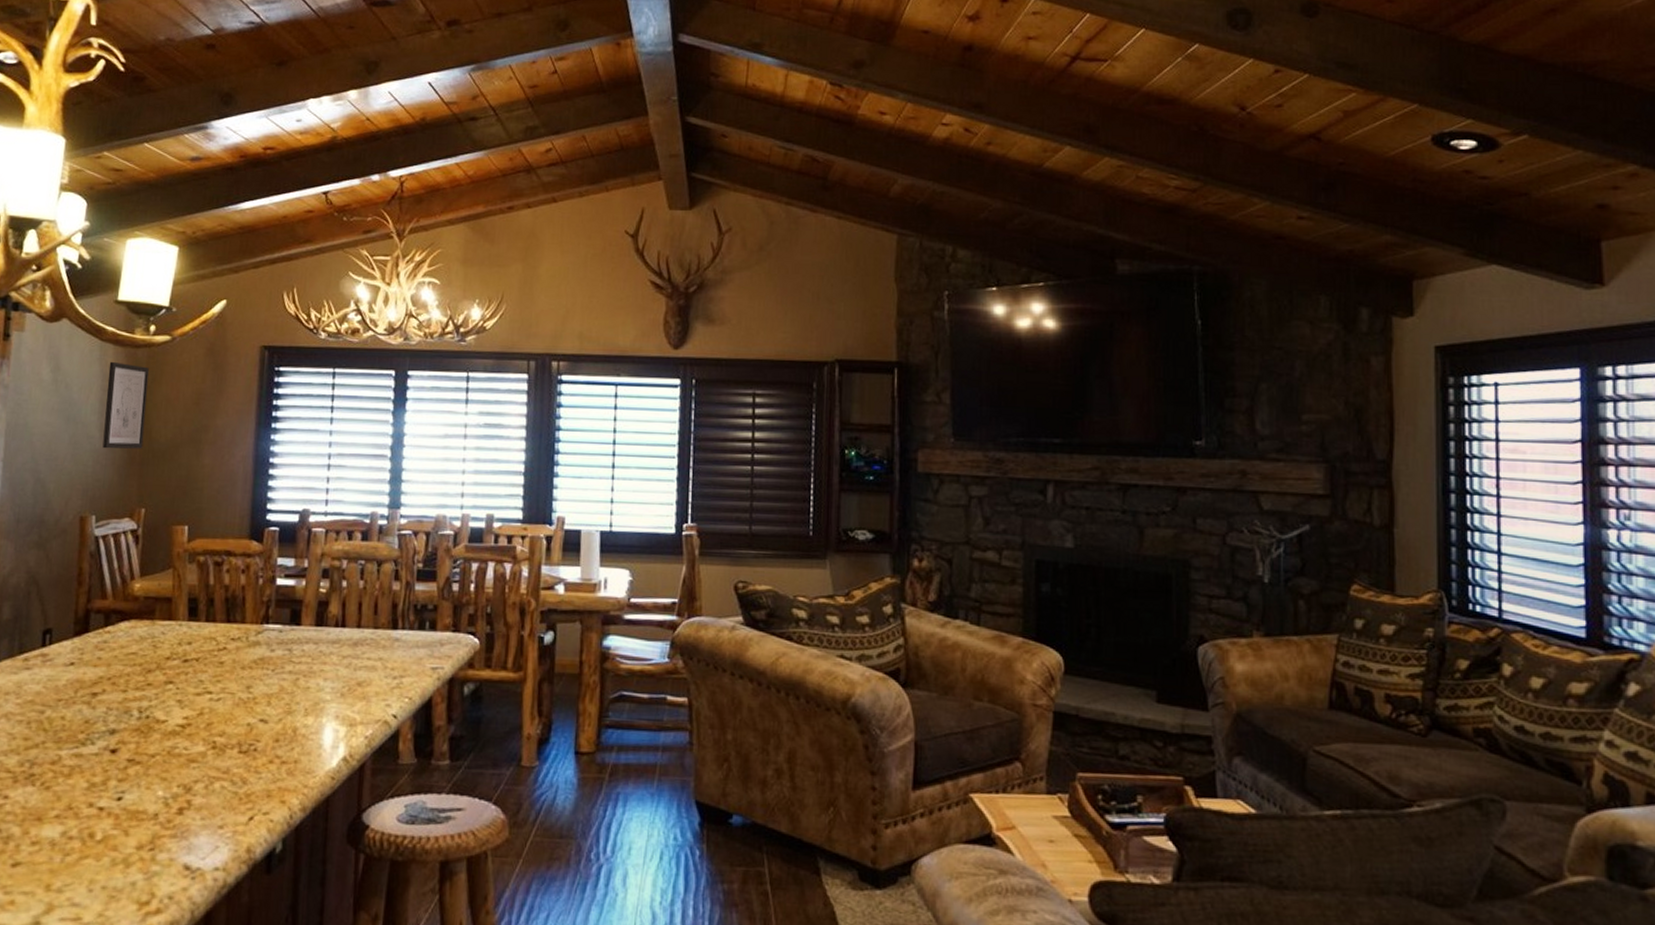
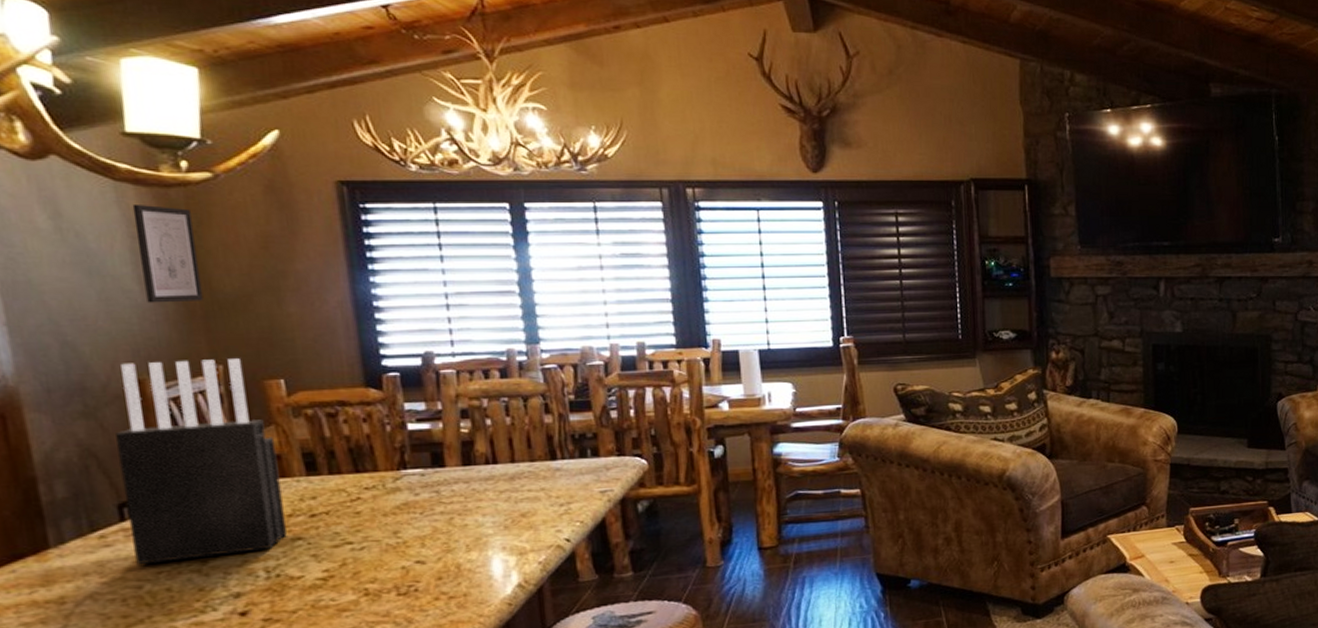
knife block: none [45,501,170,691] -> present [116,359,287,566]

